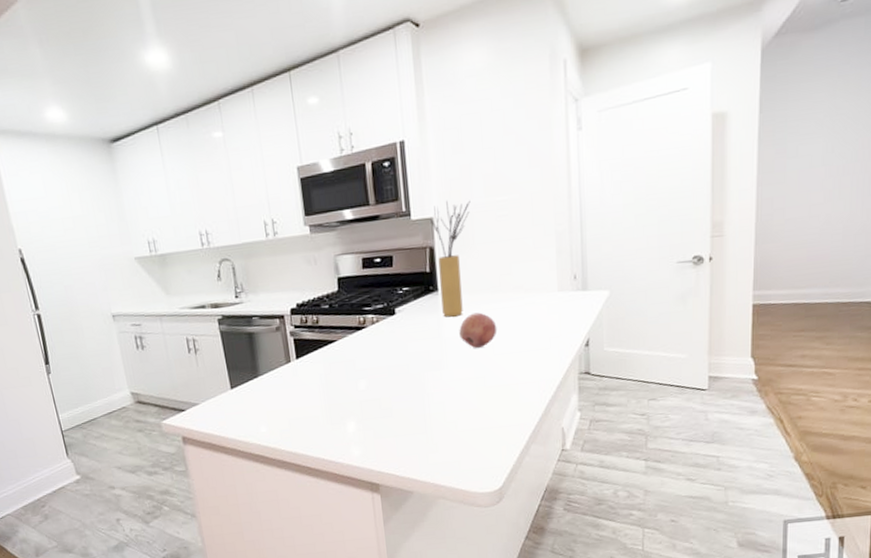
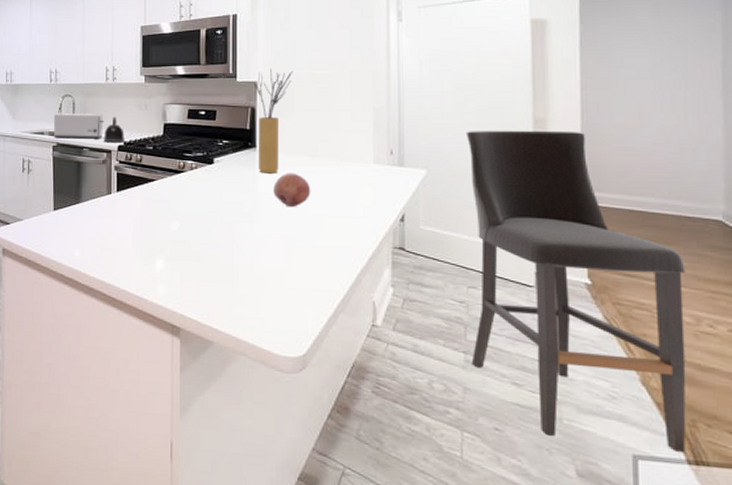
toaster: none [212,275,272,311] -> present [53,113,104,139]
kettle: none [273,276,297,308] -> present [104,116,124,143]
bar stool: none [646,231,839,518] -> present [465,130,686,452]

